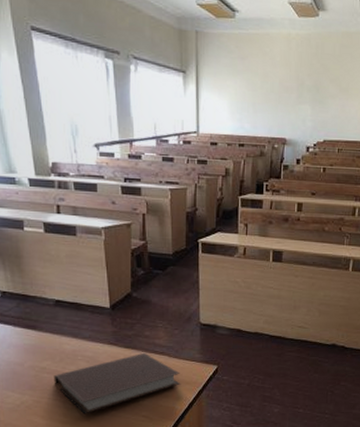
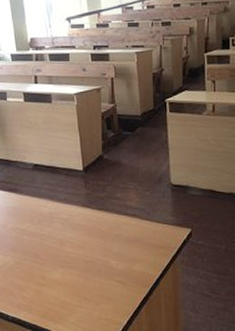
notebook: present [53,353,180,414] -> none [32,216,153,277]

